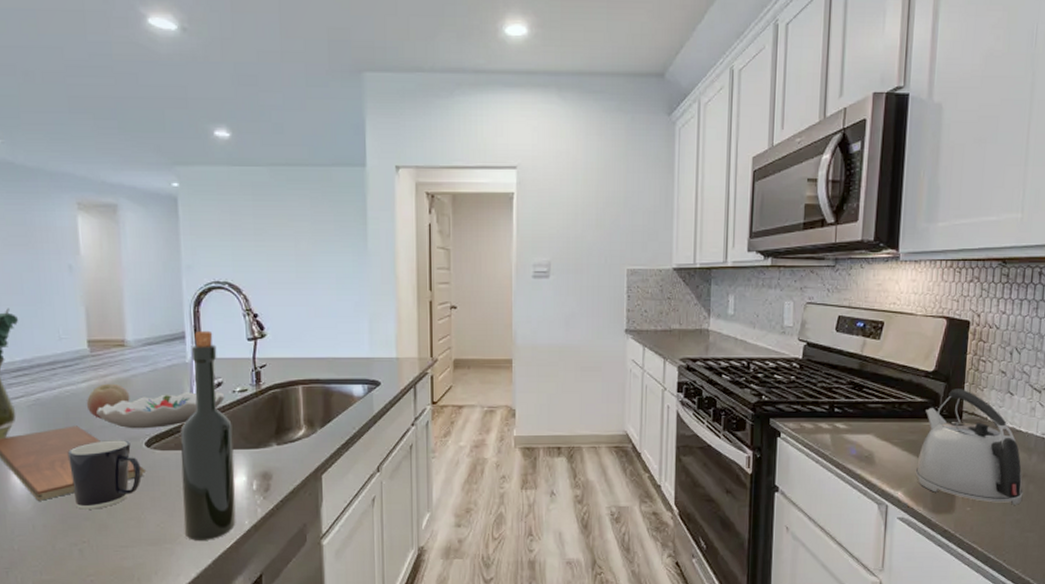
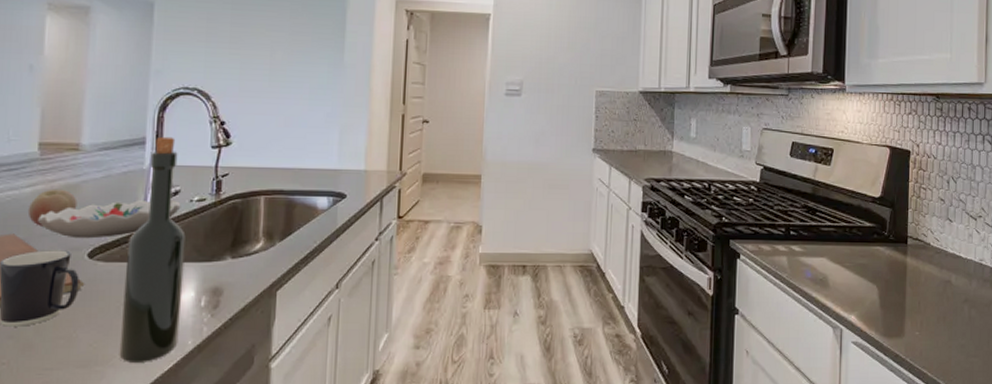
kettle: present [915,389,1023,505] -> none [866,214,966,330]

